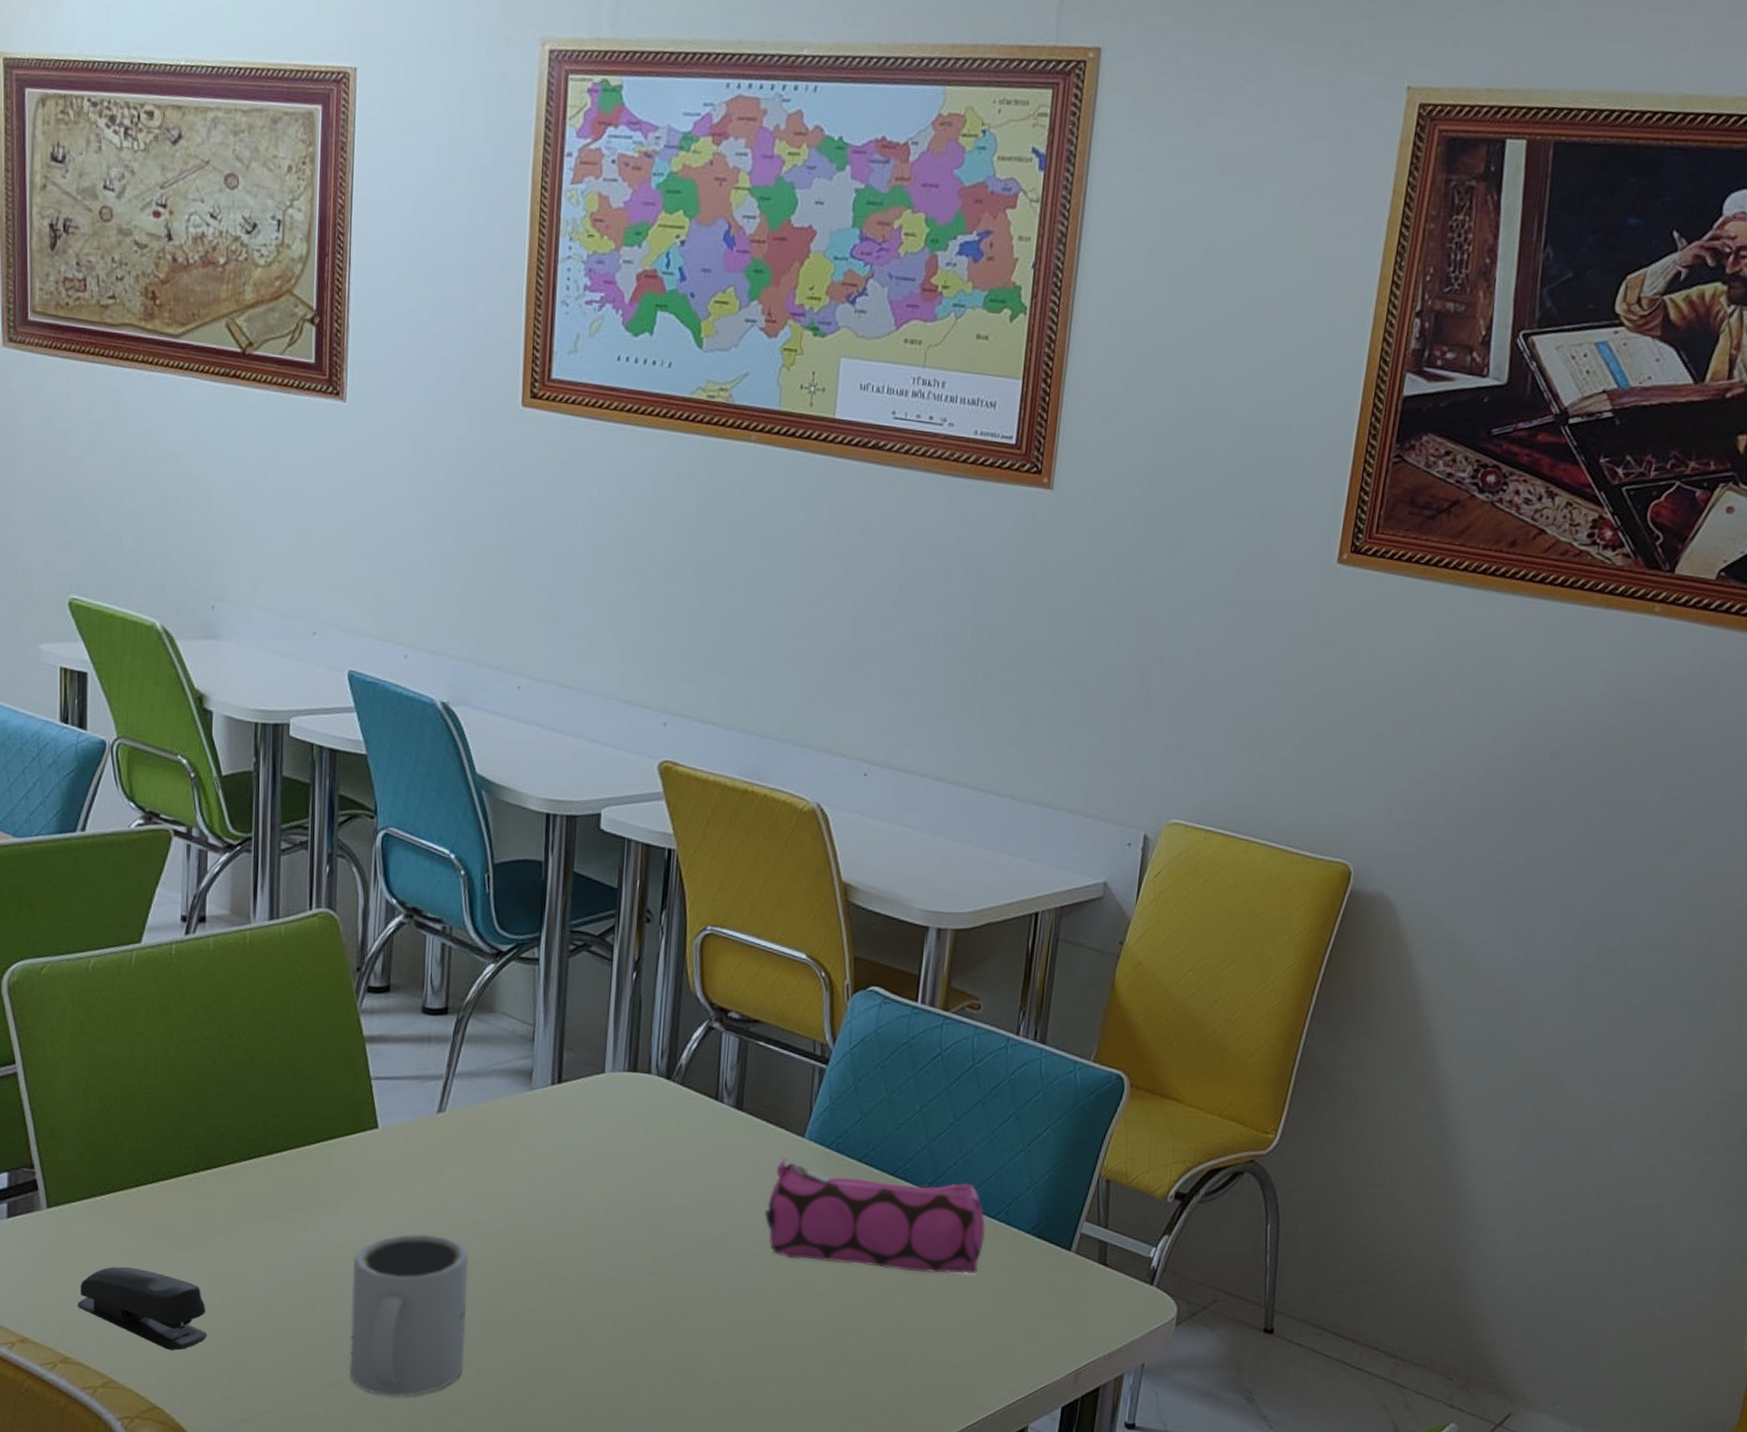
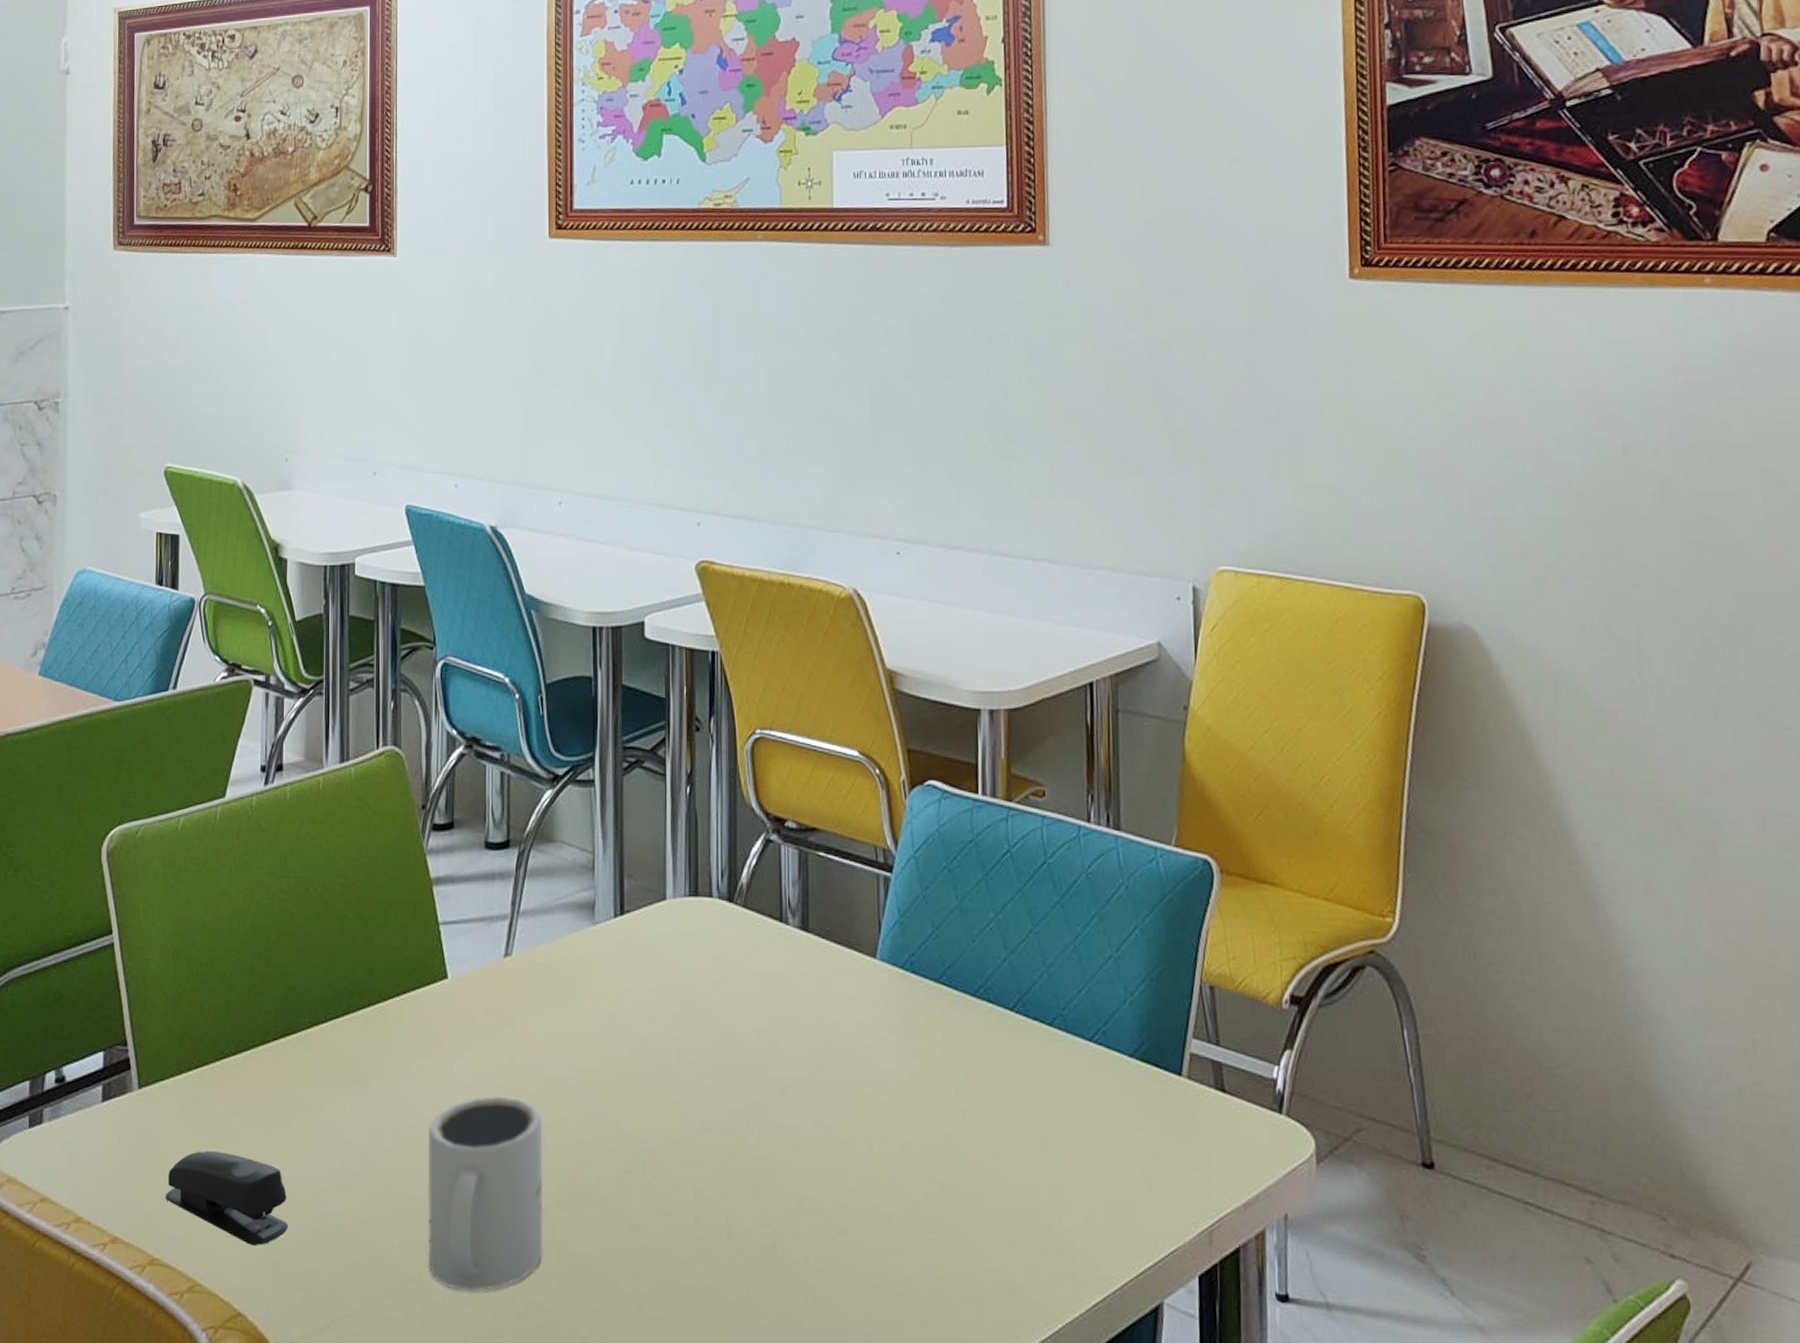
pencil case: present [765,1157,986,1274] -> none [843,982,1084,1113]

